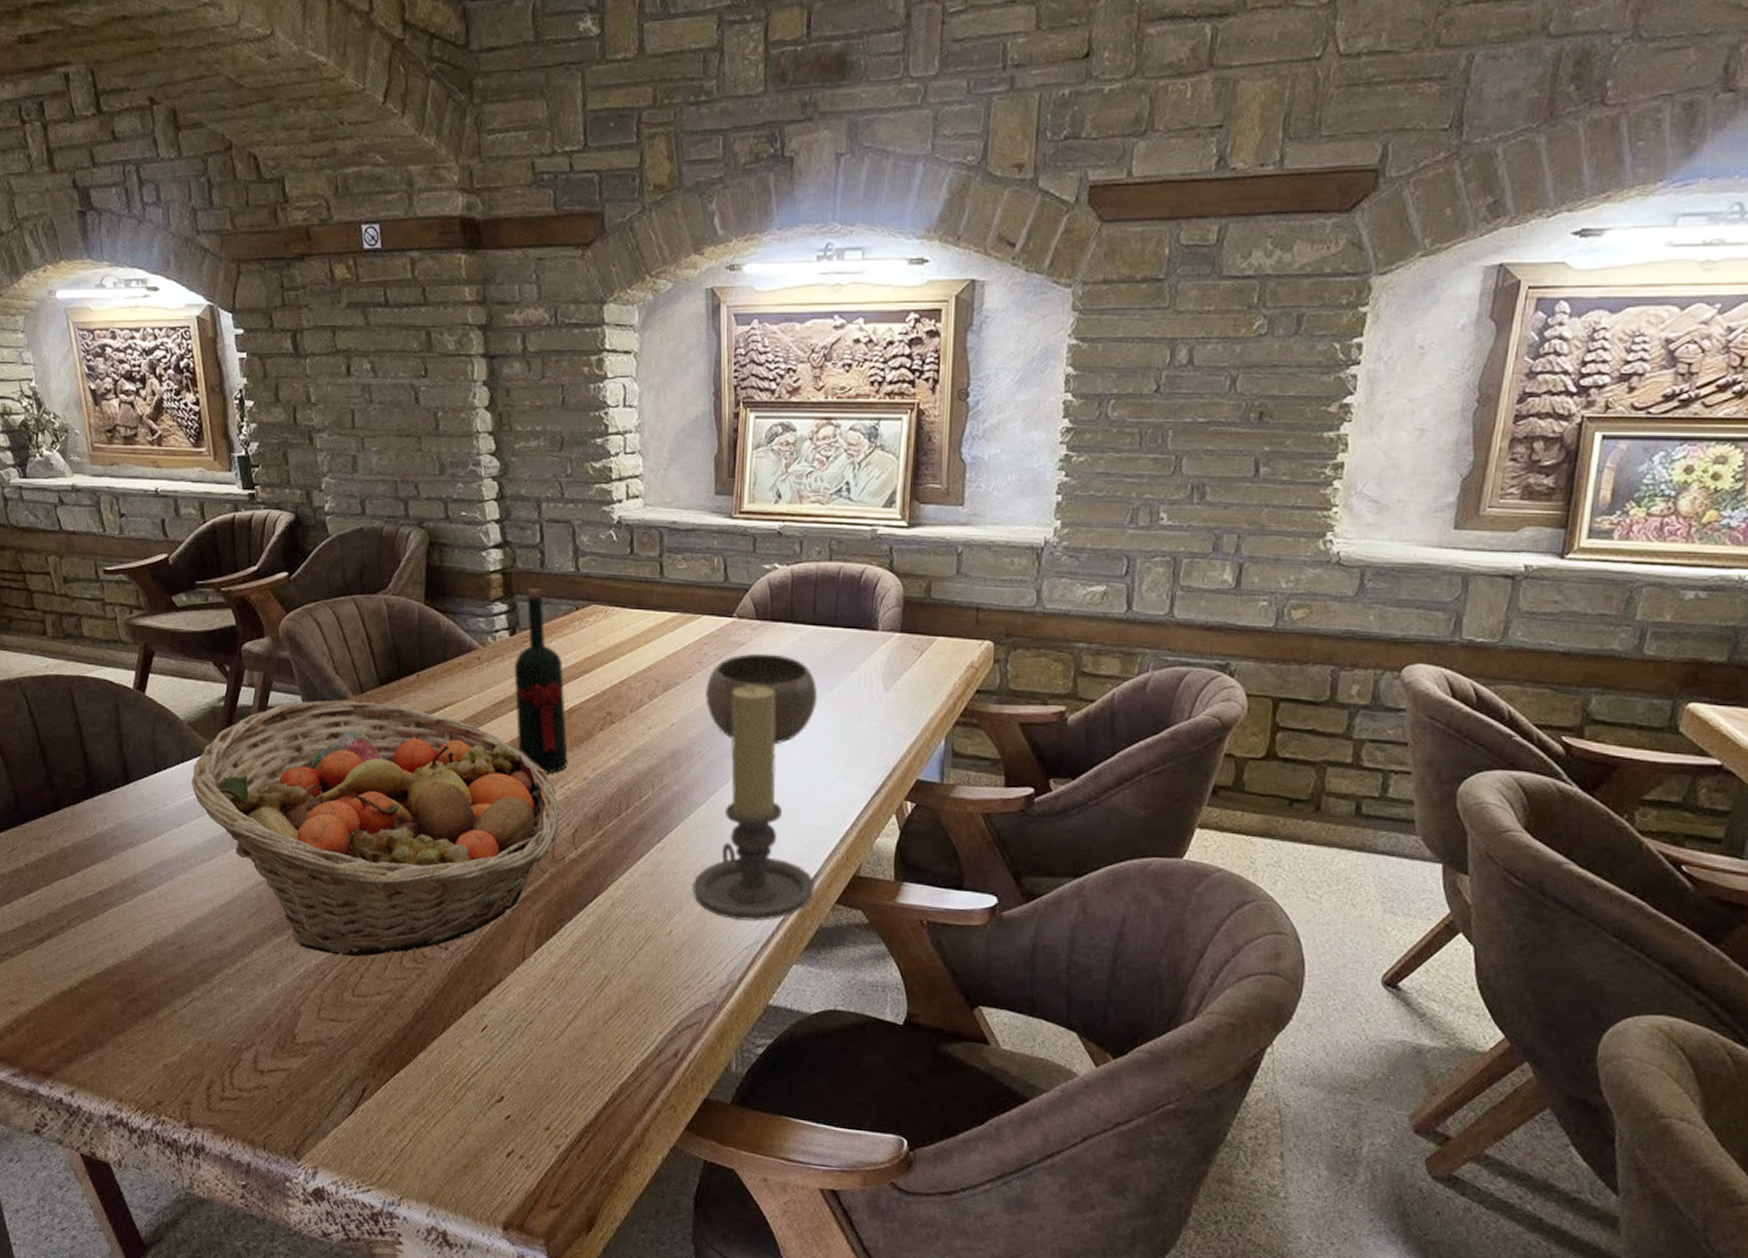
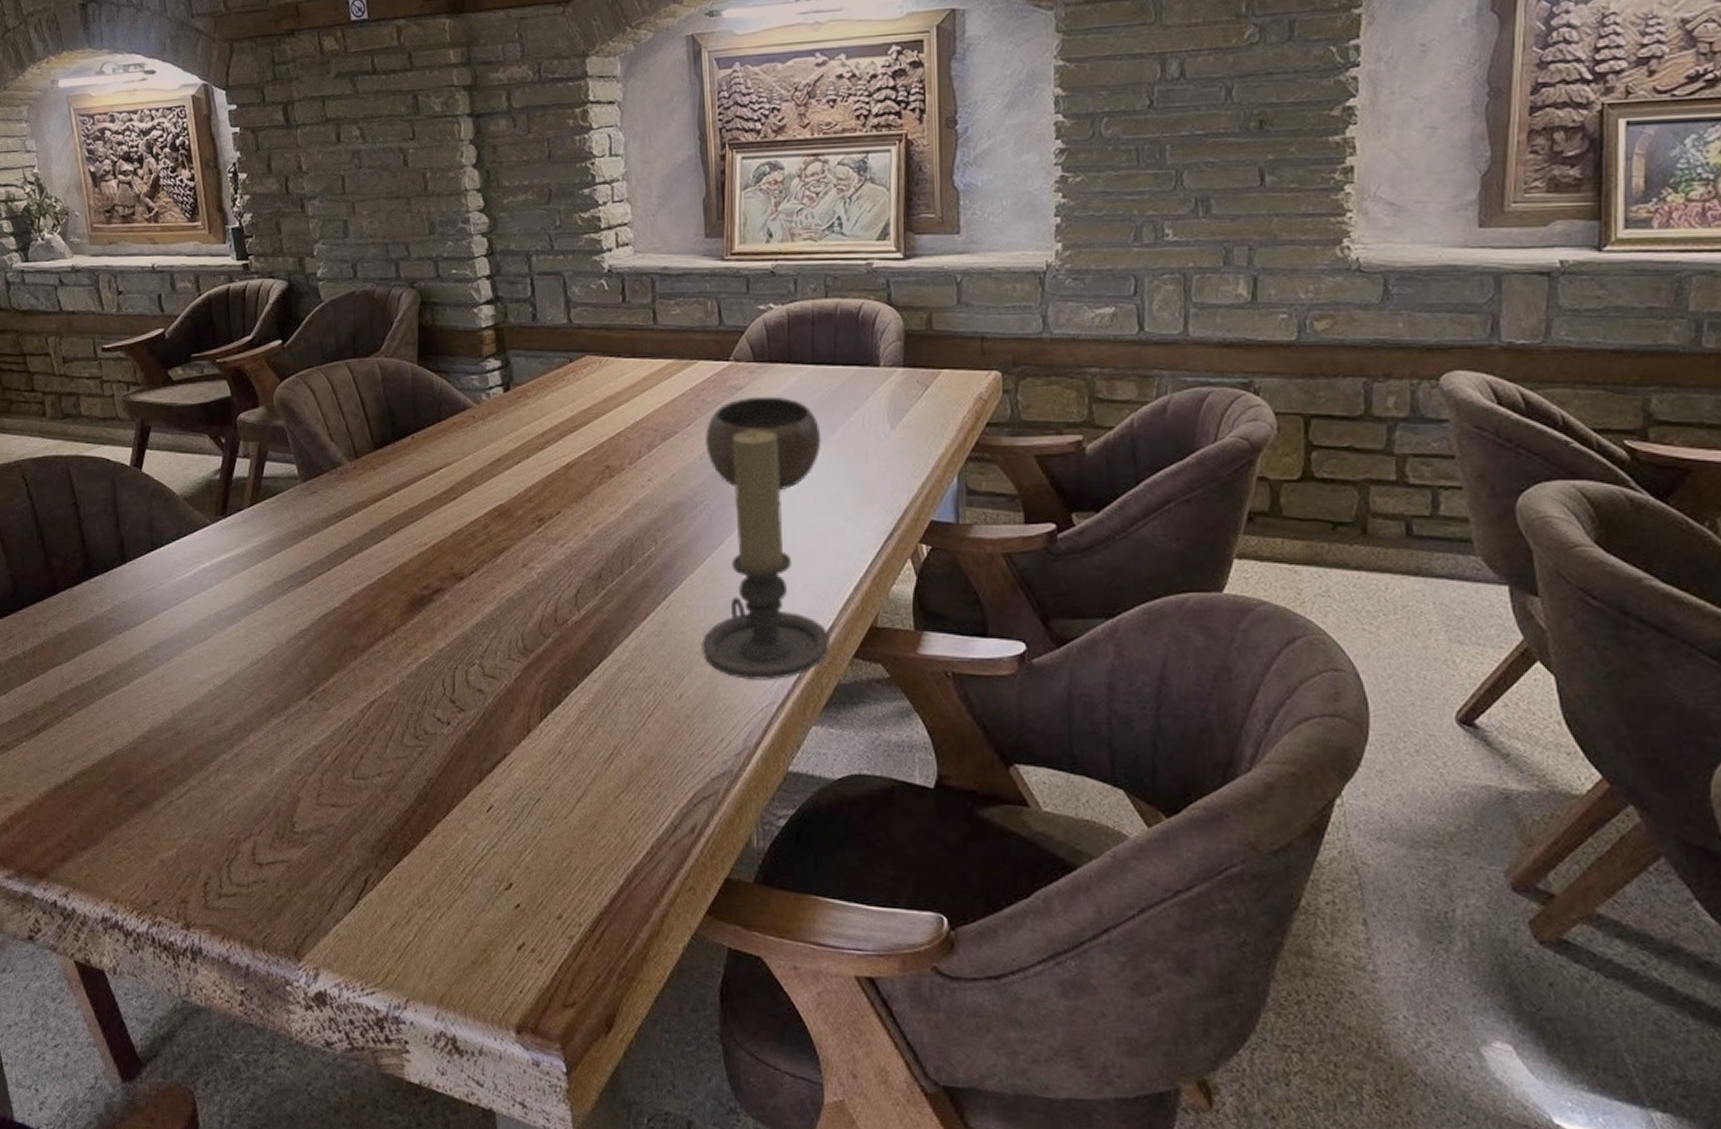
fruit basket: present [192,700,559,957] -> none [188,467,560,736]
wine bottle: present [514,589,568,774] -> none [509,343,567,533]

